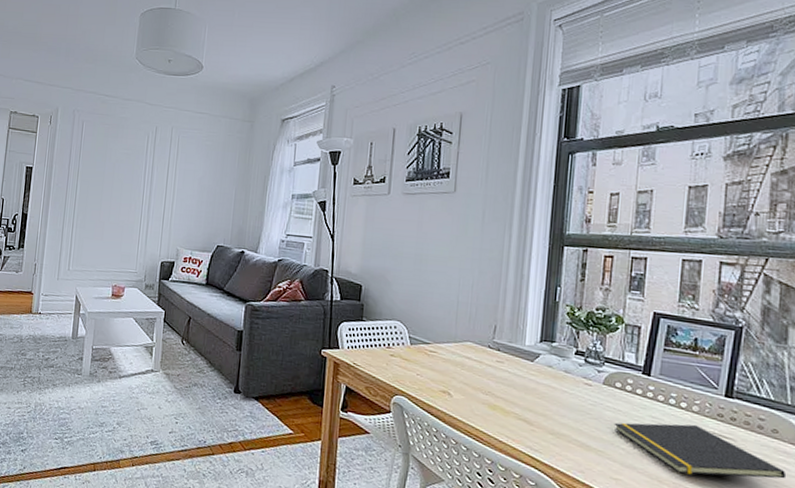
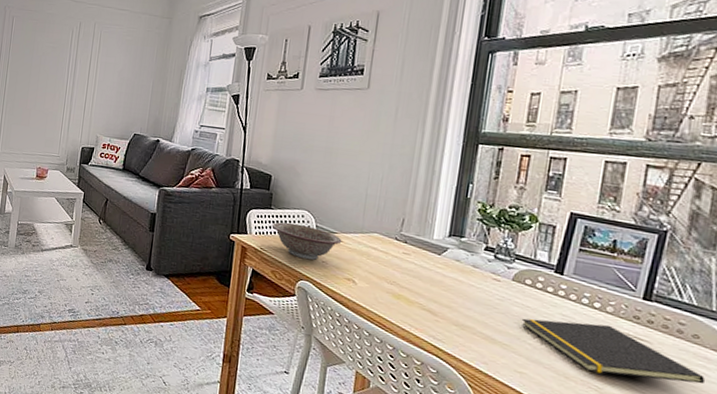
decorative bowl: none [364,334,436,373] -> present [271,222,342,260]

